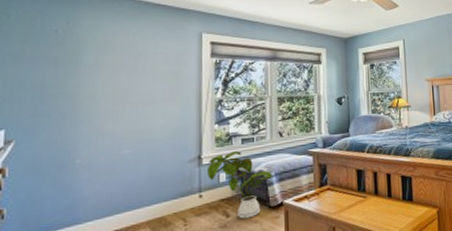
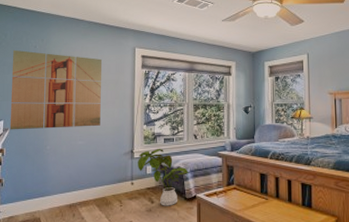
wall art: none [15,35,156,142] -> present [9,49,102,130]

